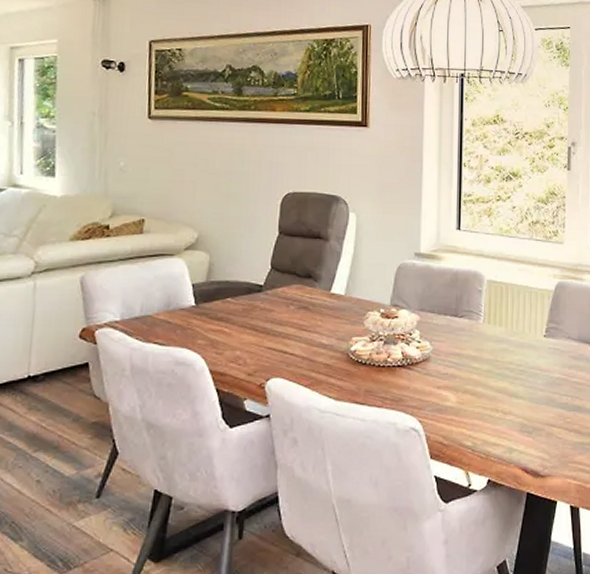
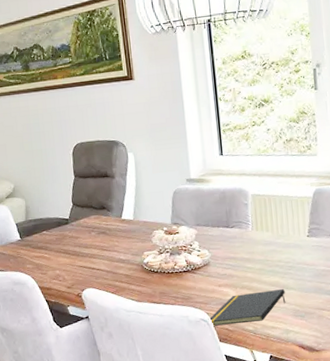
notepad: none [420,396,513,438] -> present [208,288,286,326]

